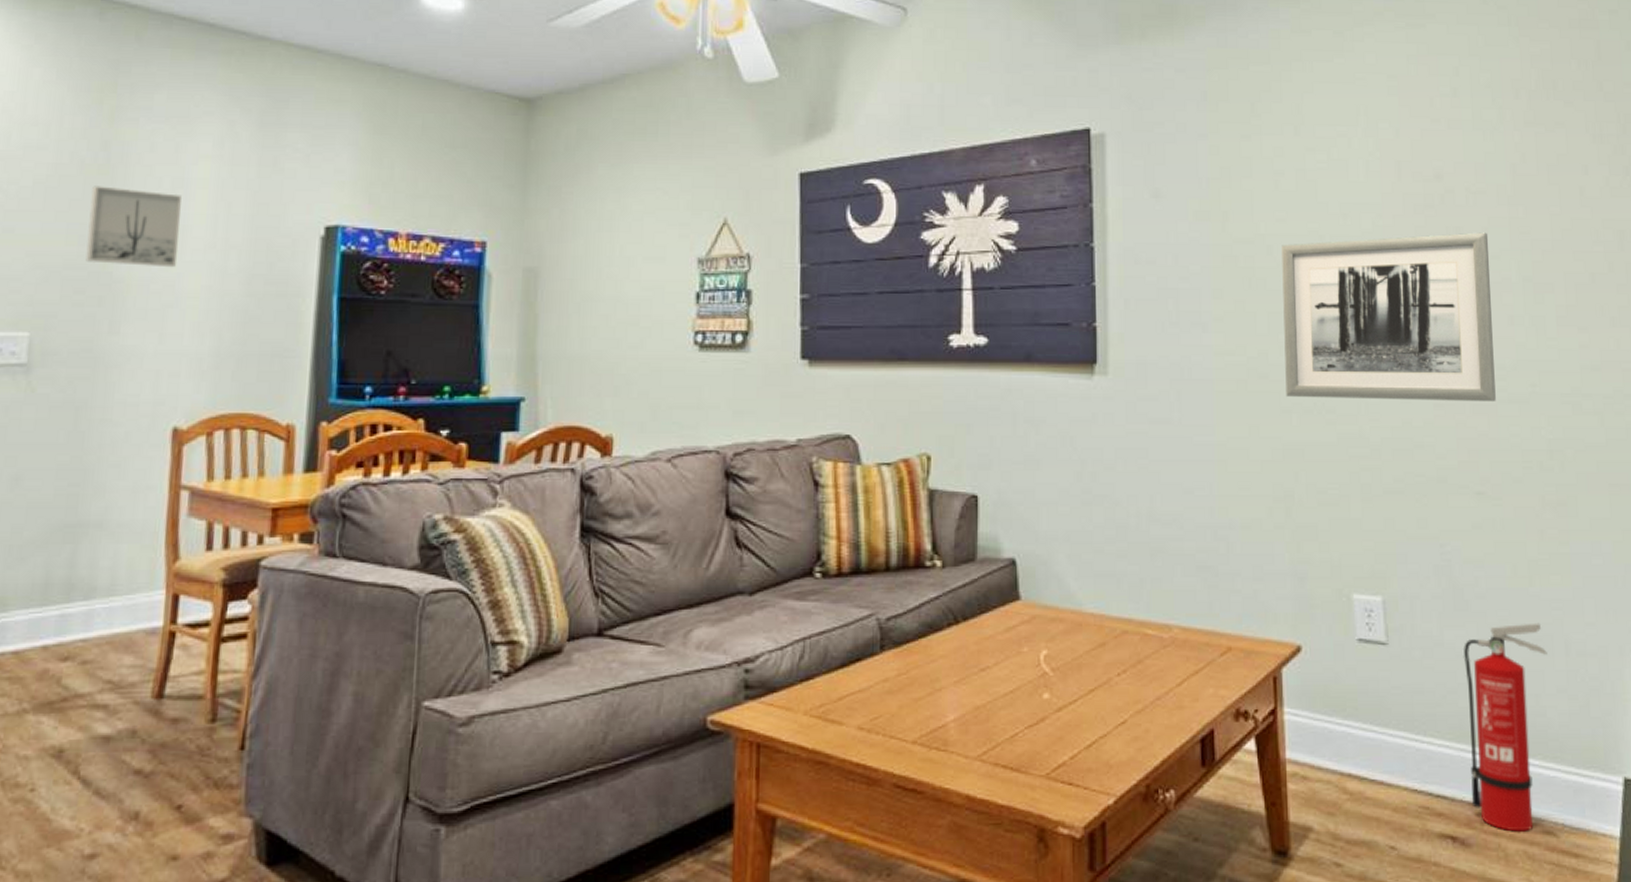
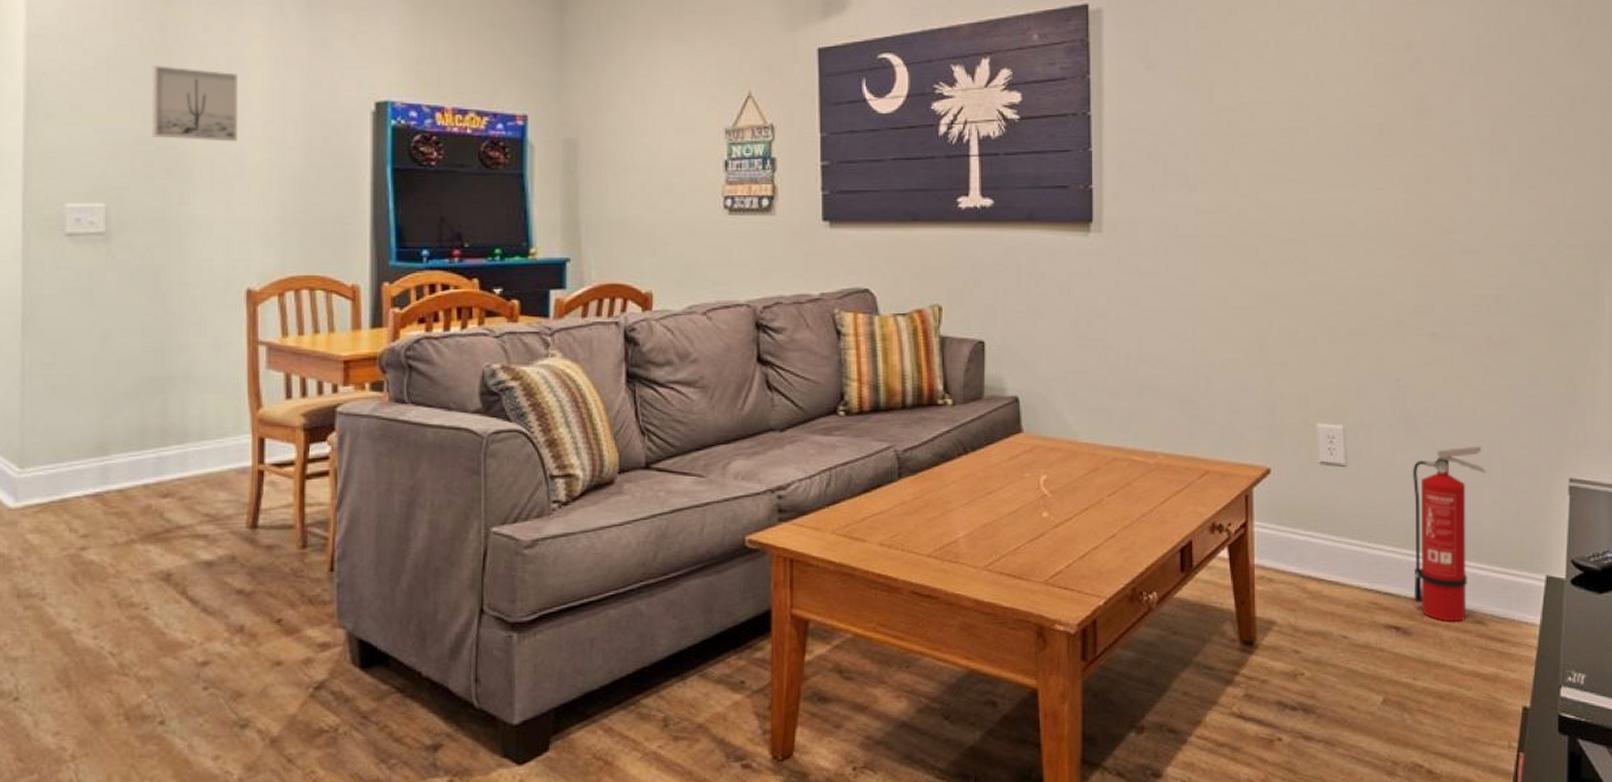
wall art: present [1281,232,1496,402] -> none [1263,99,1452,253]

